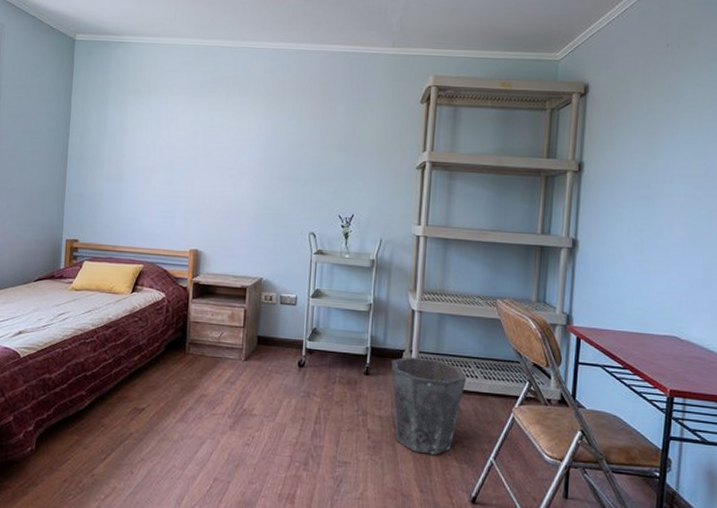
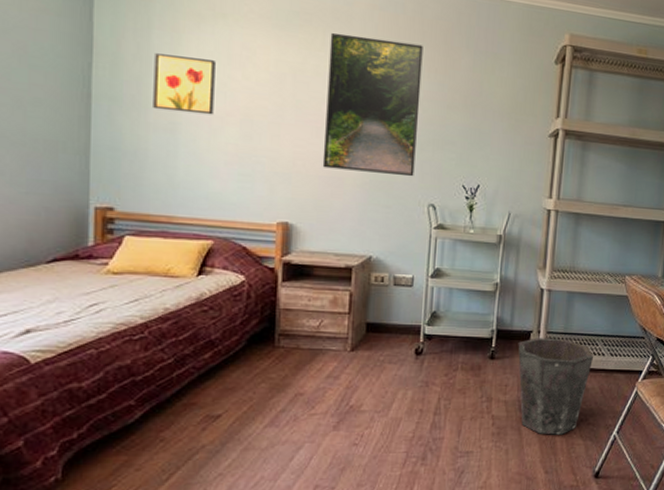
wall art: none [106,123,149,167] -> present [153,53,215,115]
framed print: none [224,95,305,210] -> present [322,33,423,177]

